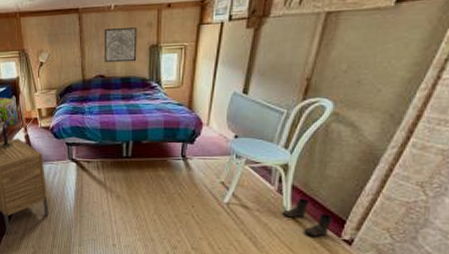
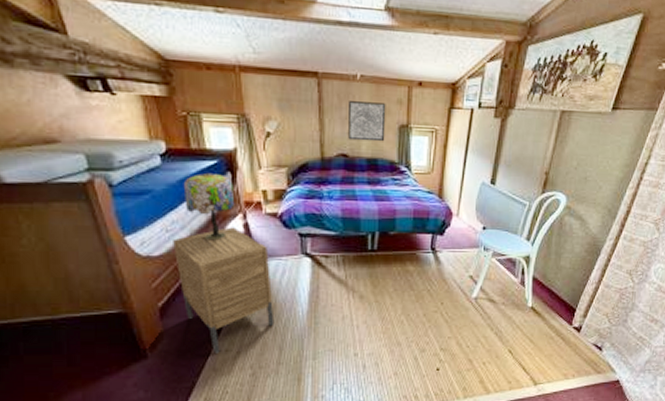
boots: present [282,197,333,236] -> none [525,288,566,326]

